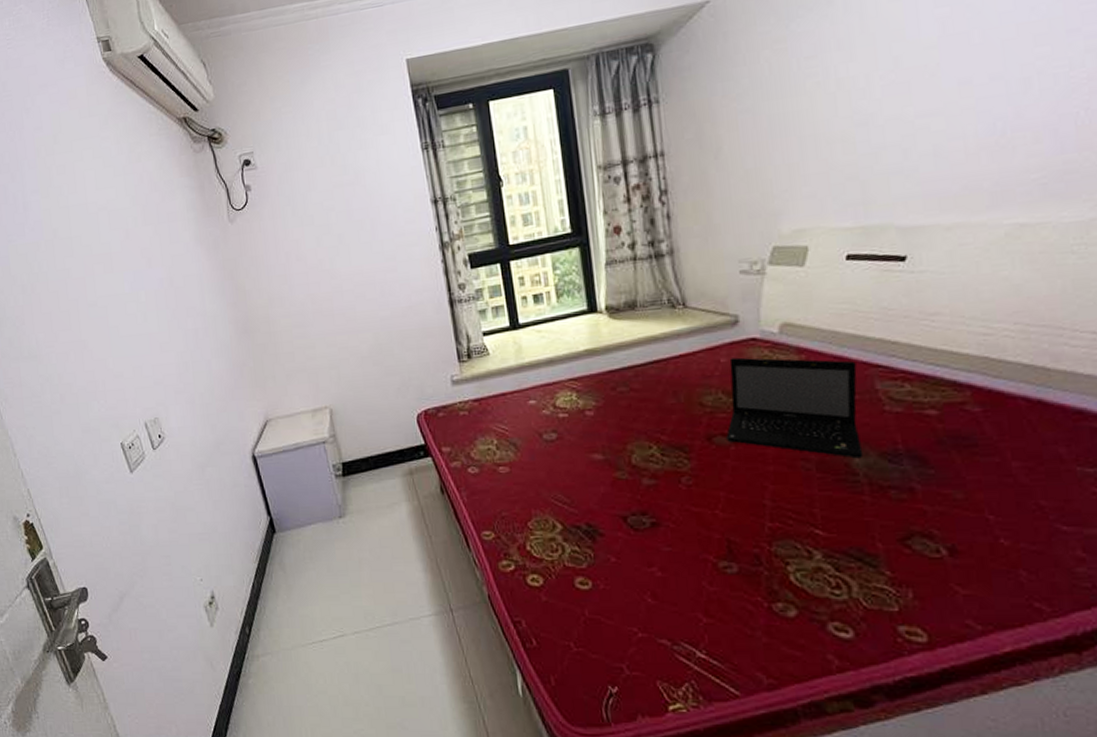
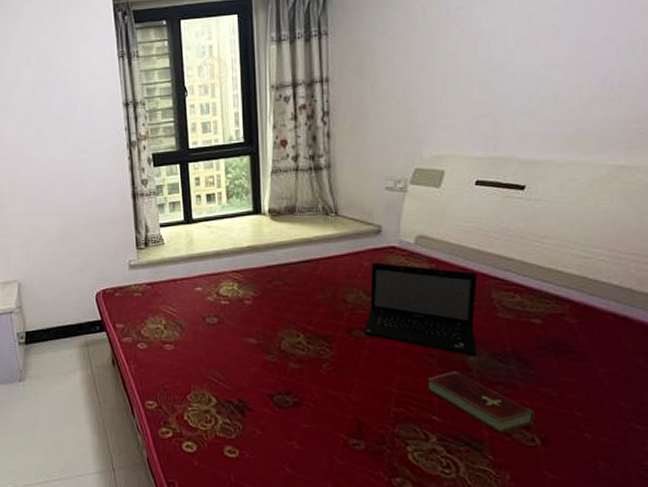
hardcover book: none [805,476,938,545] -> present [427,371,535,434]

